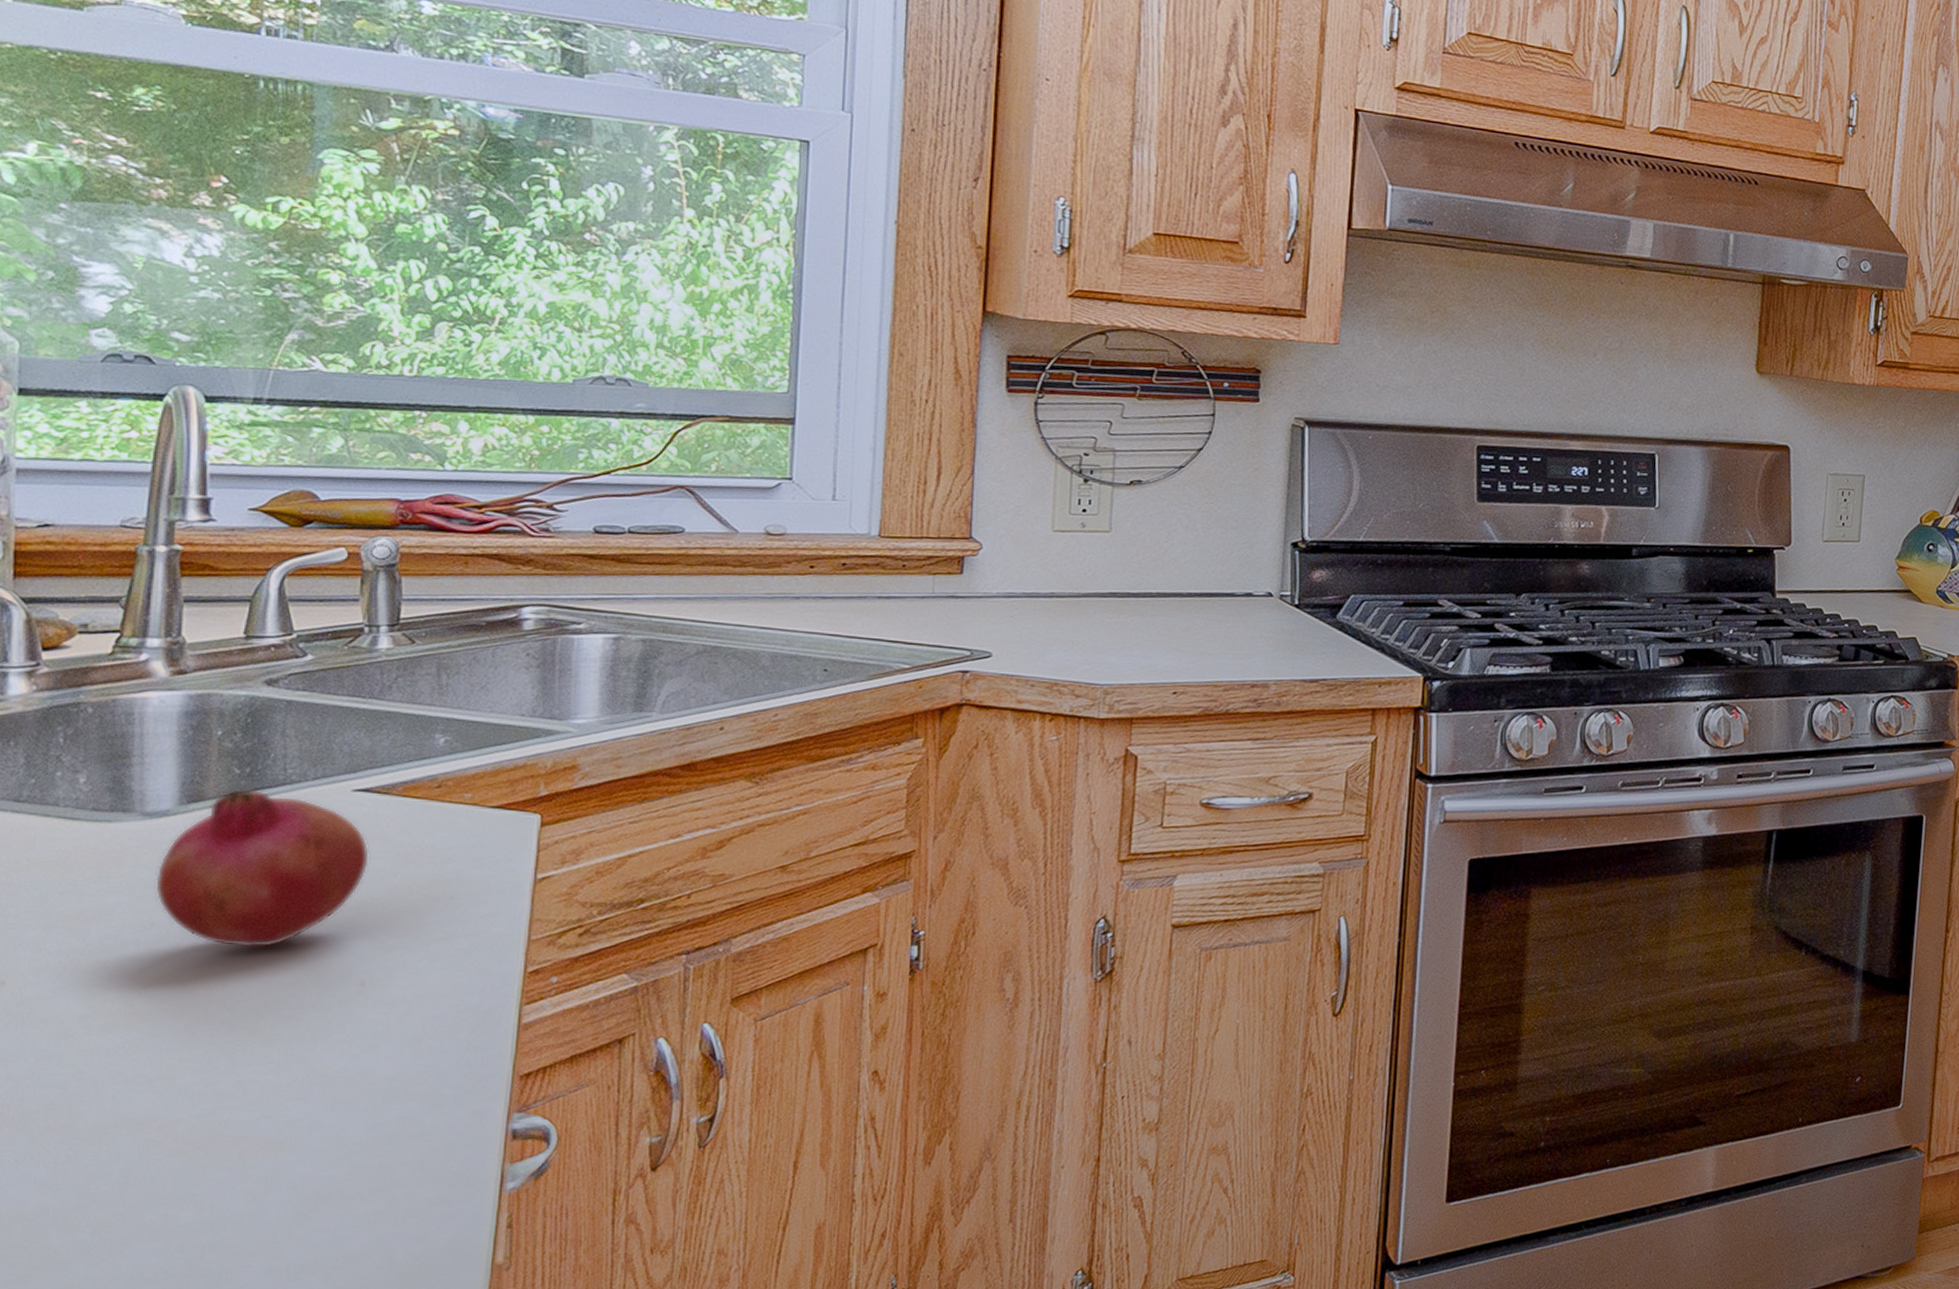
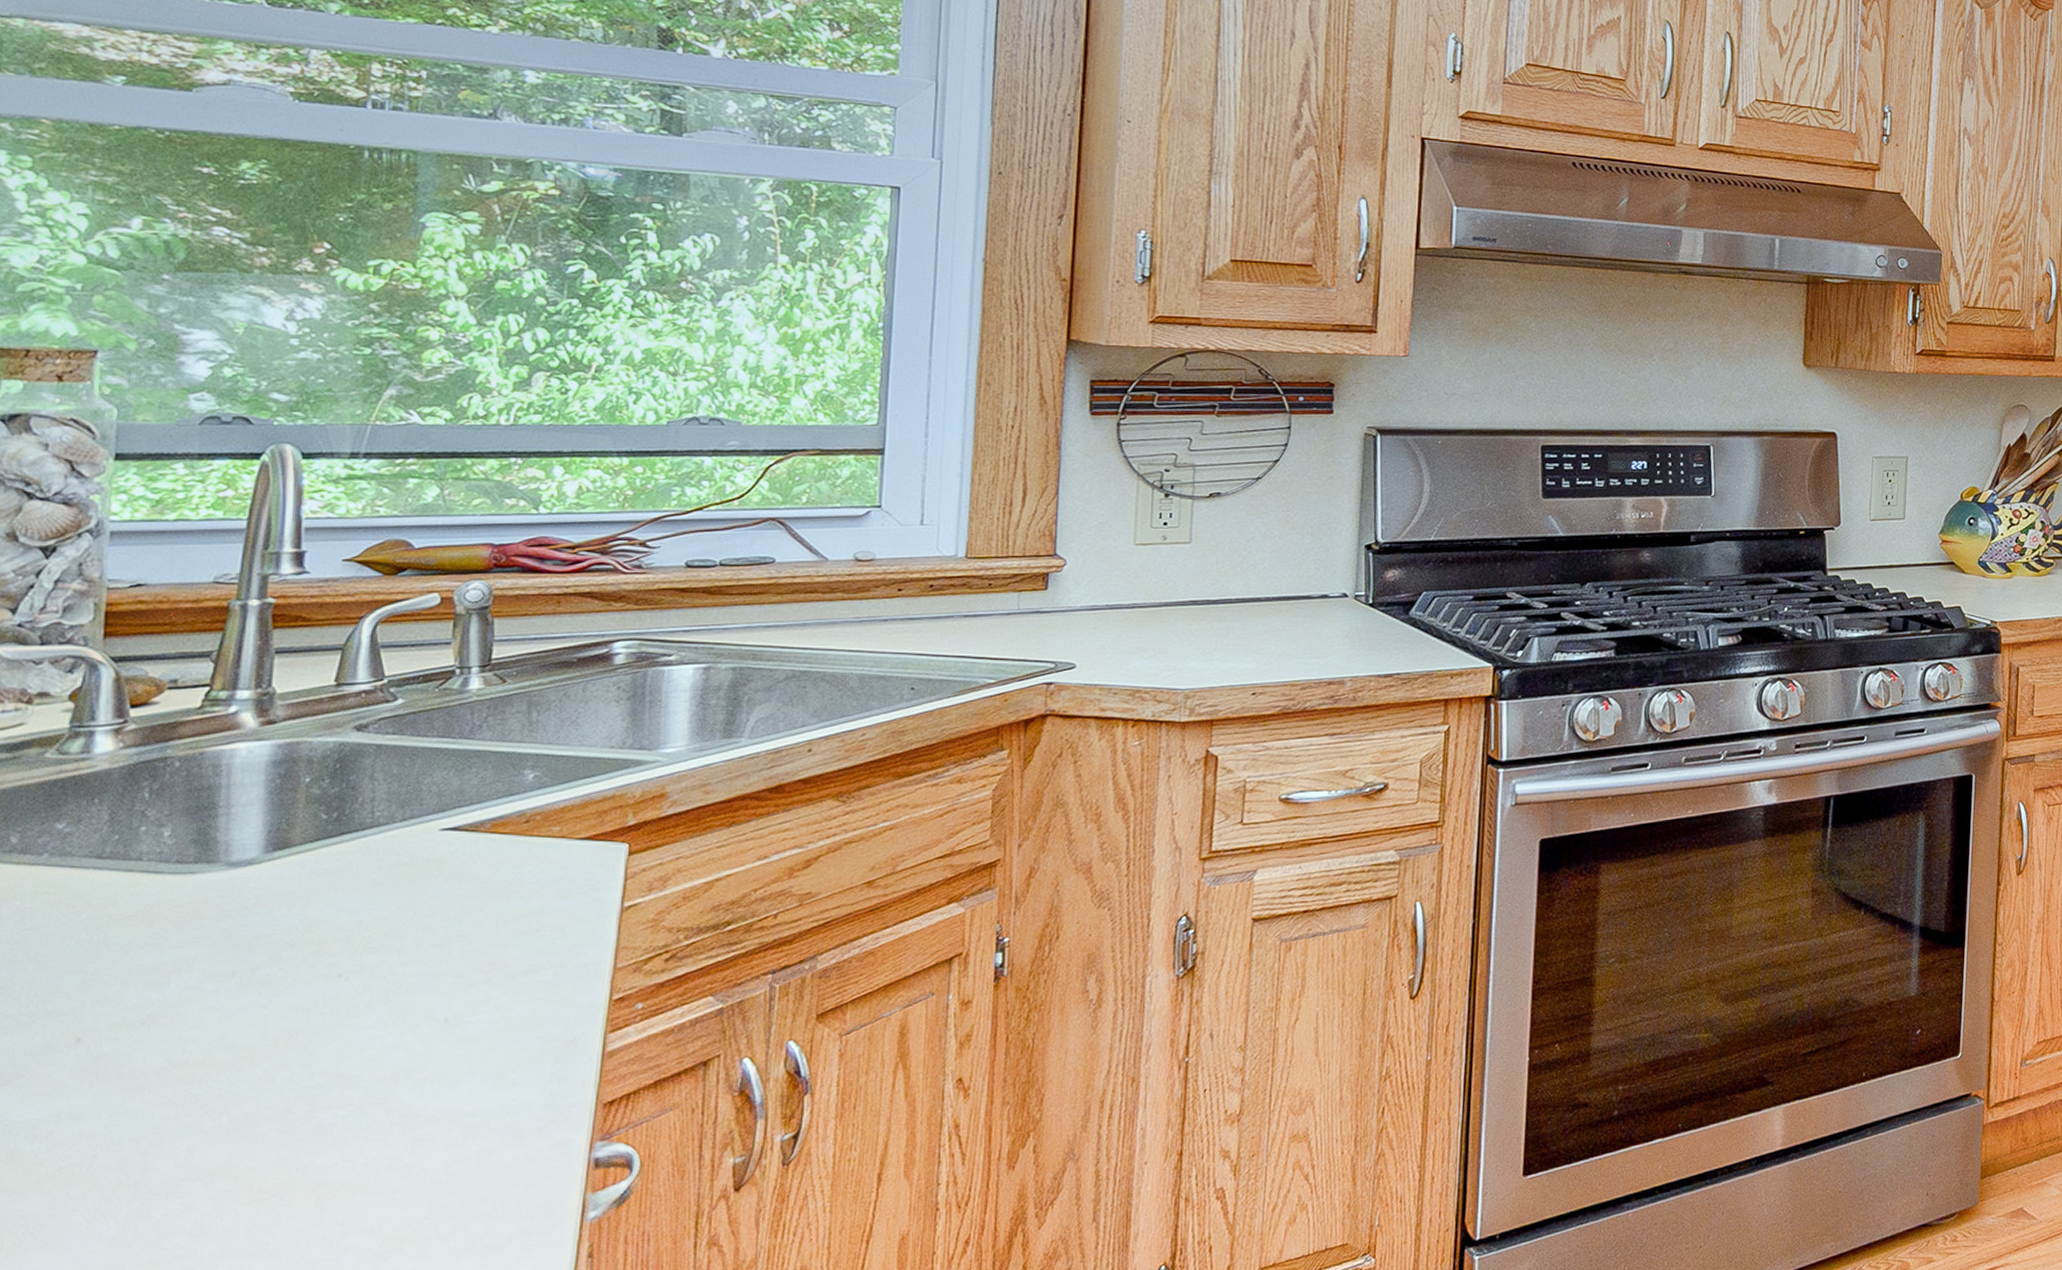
fruit: present [156,789,369,948] -> none [238,833,456,991]

